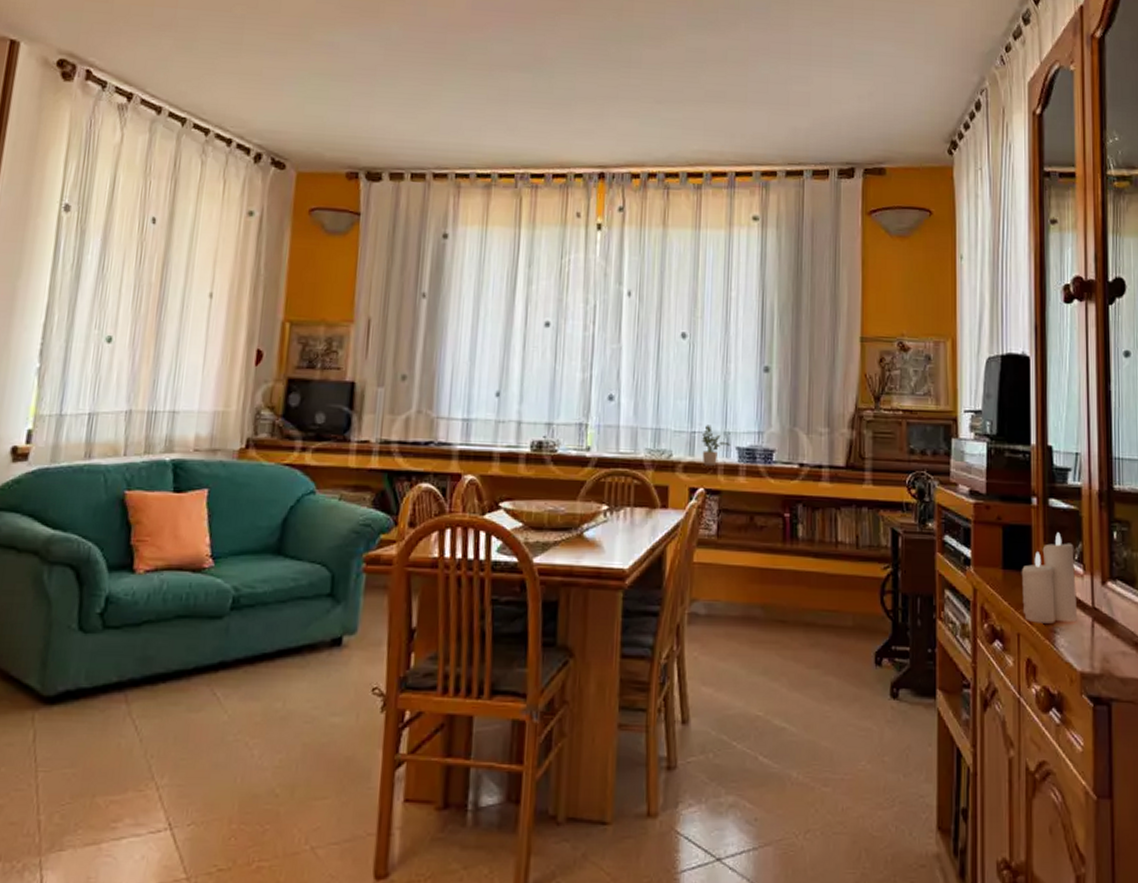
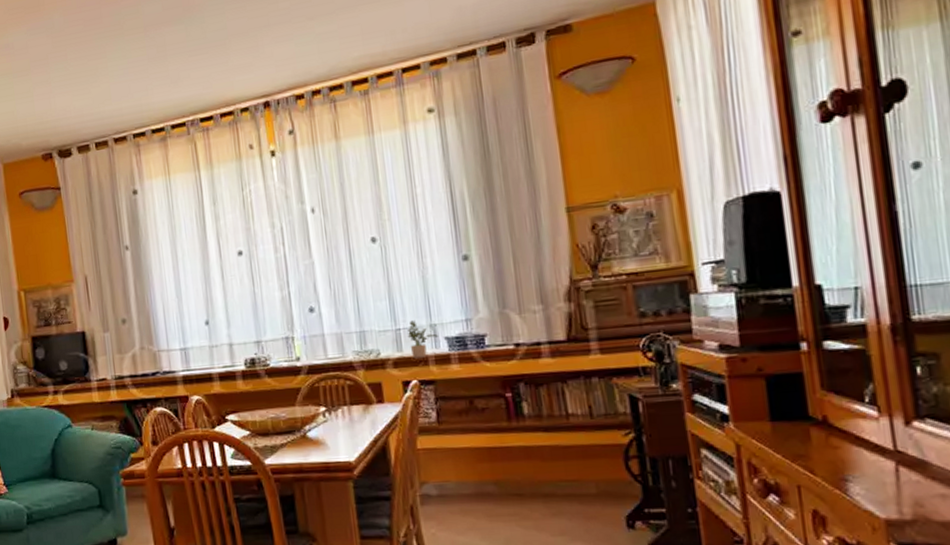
candle: present [1021,532,1077,624] -> none [794,376,875,473]

